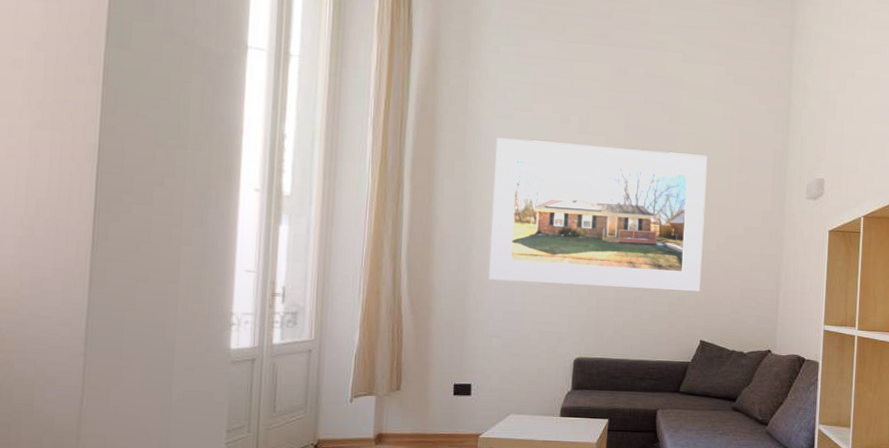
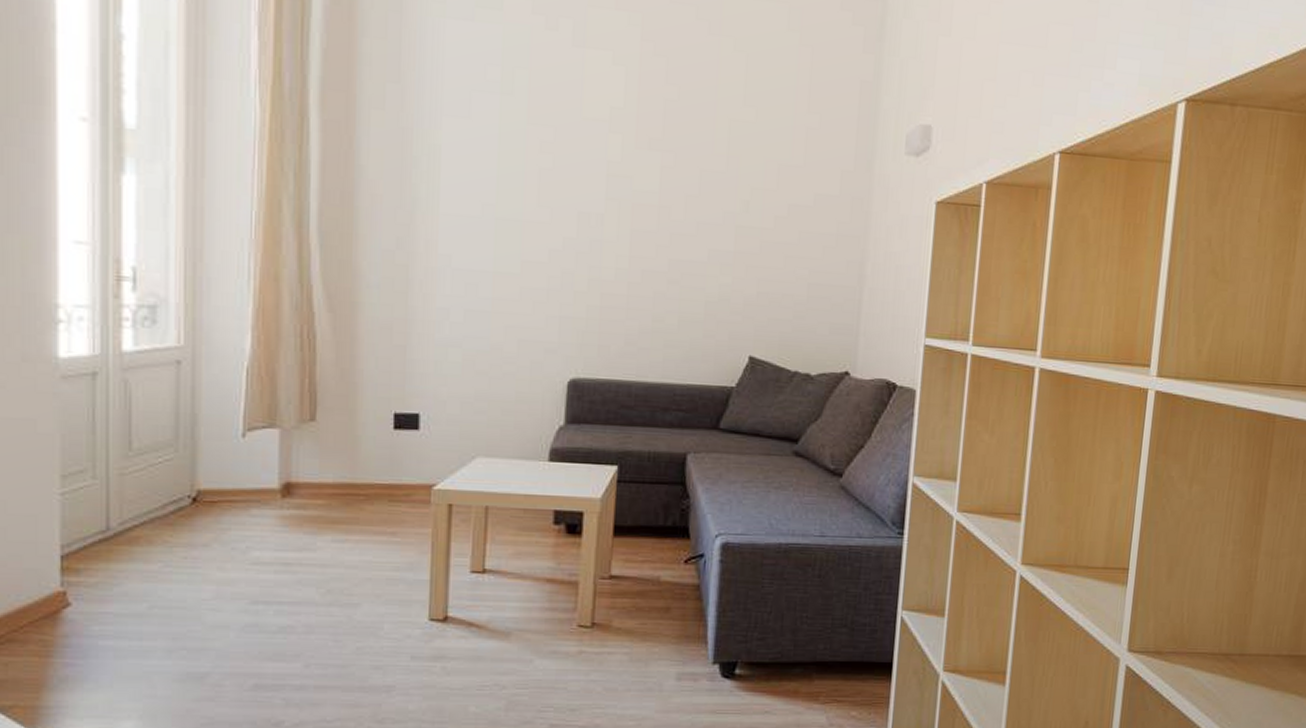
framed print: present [489,138,708,292] -> none [441,49,764,287]

